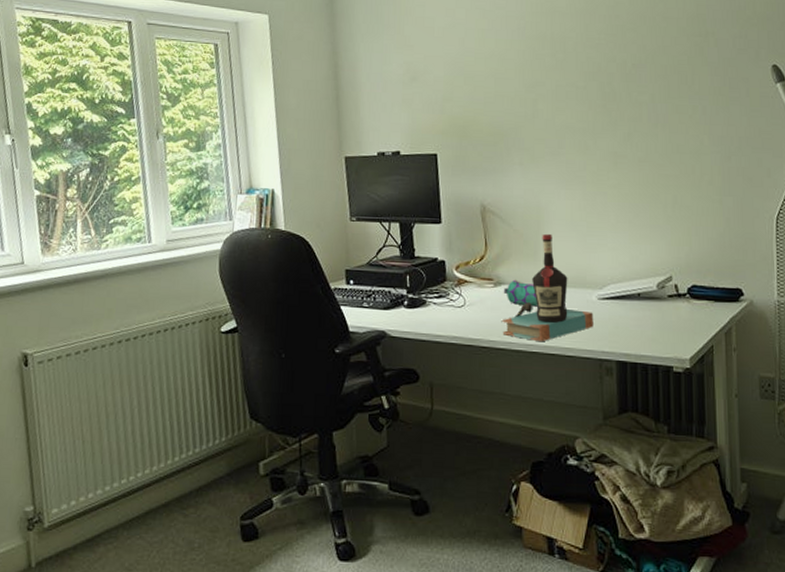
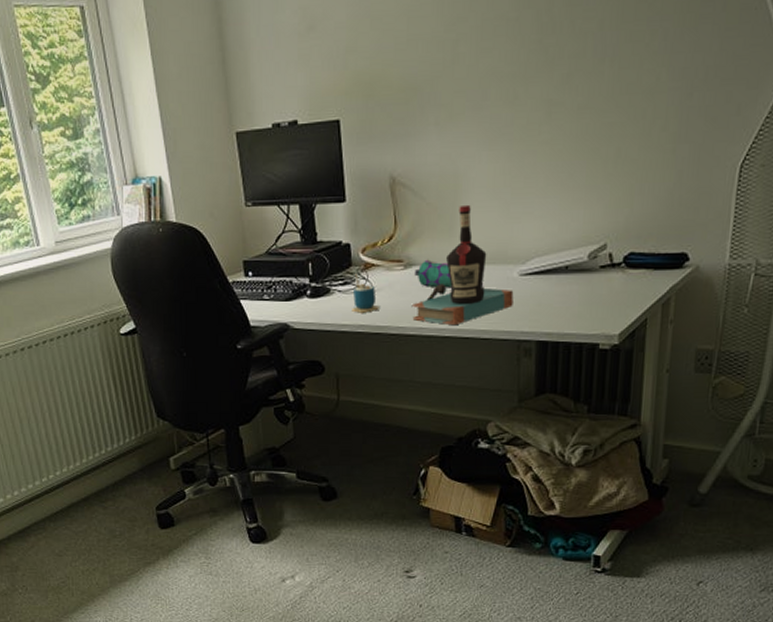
cup: none [446,289,472,325] -> present [352,274,379,313]

